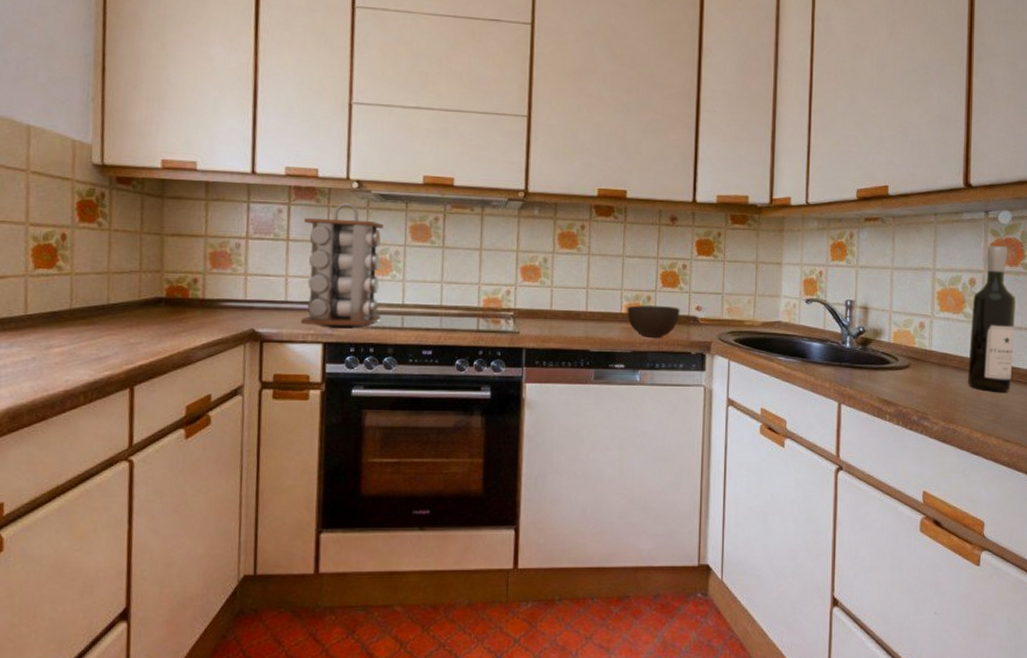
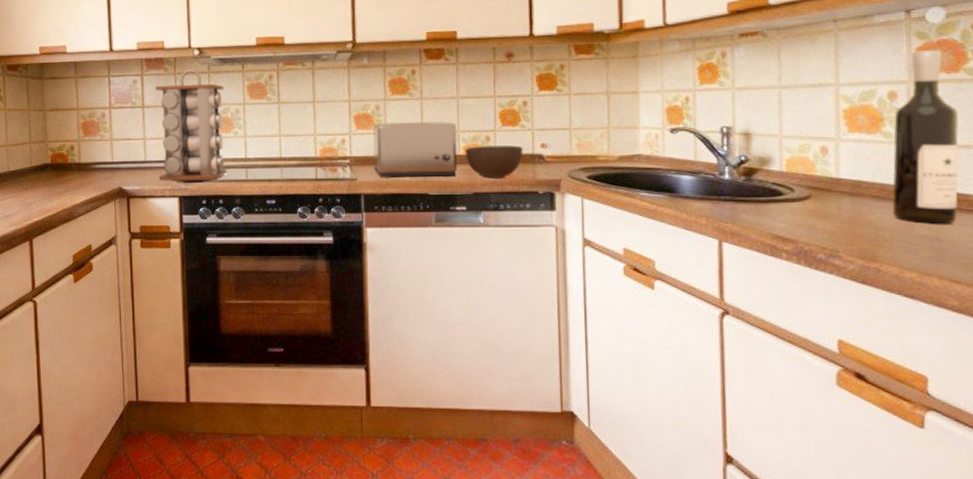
toaster: none [537,276,620,335] -> present [372,121,458,179]

